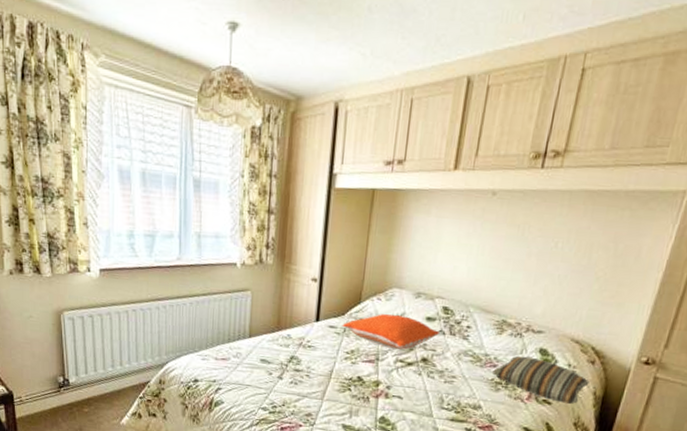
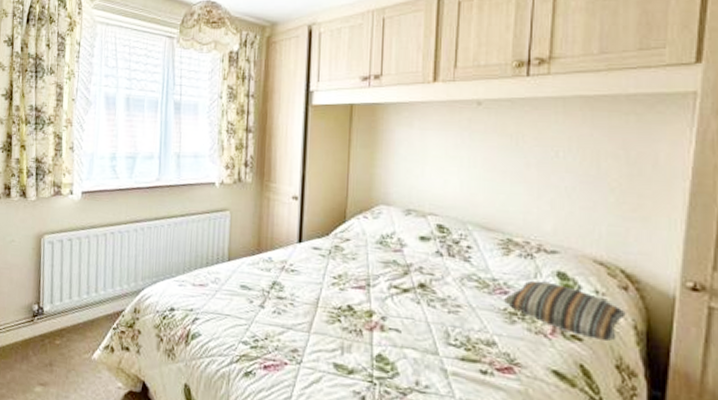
pillow: present [342,314,439,351] -> none [327,233,436,275]

